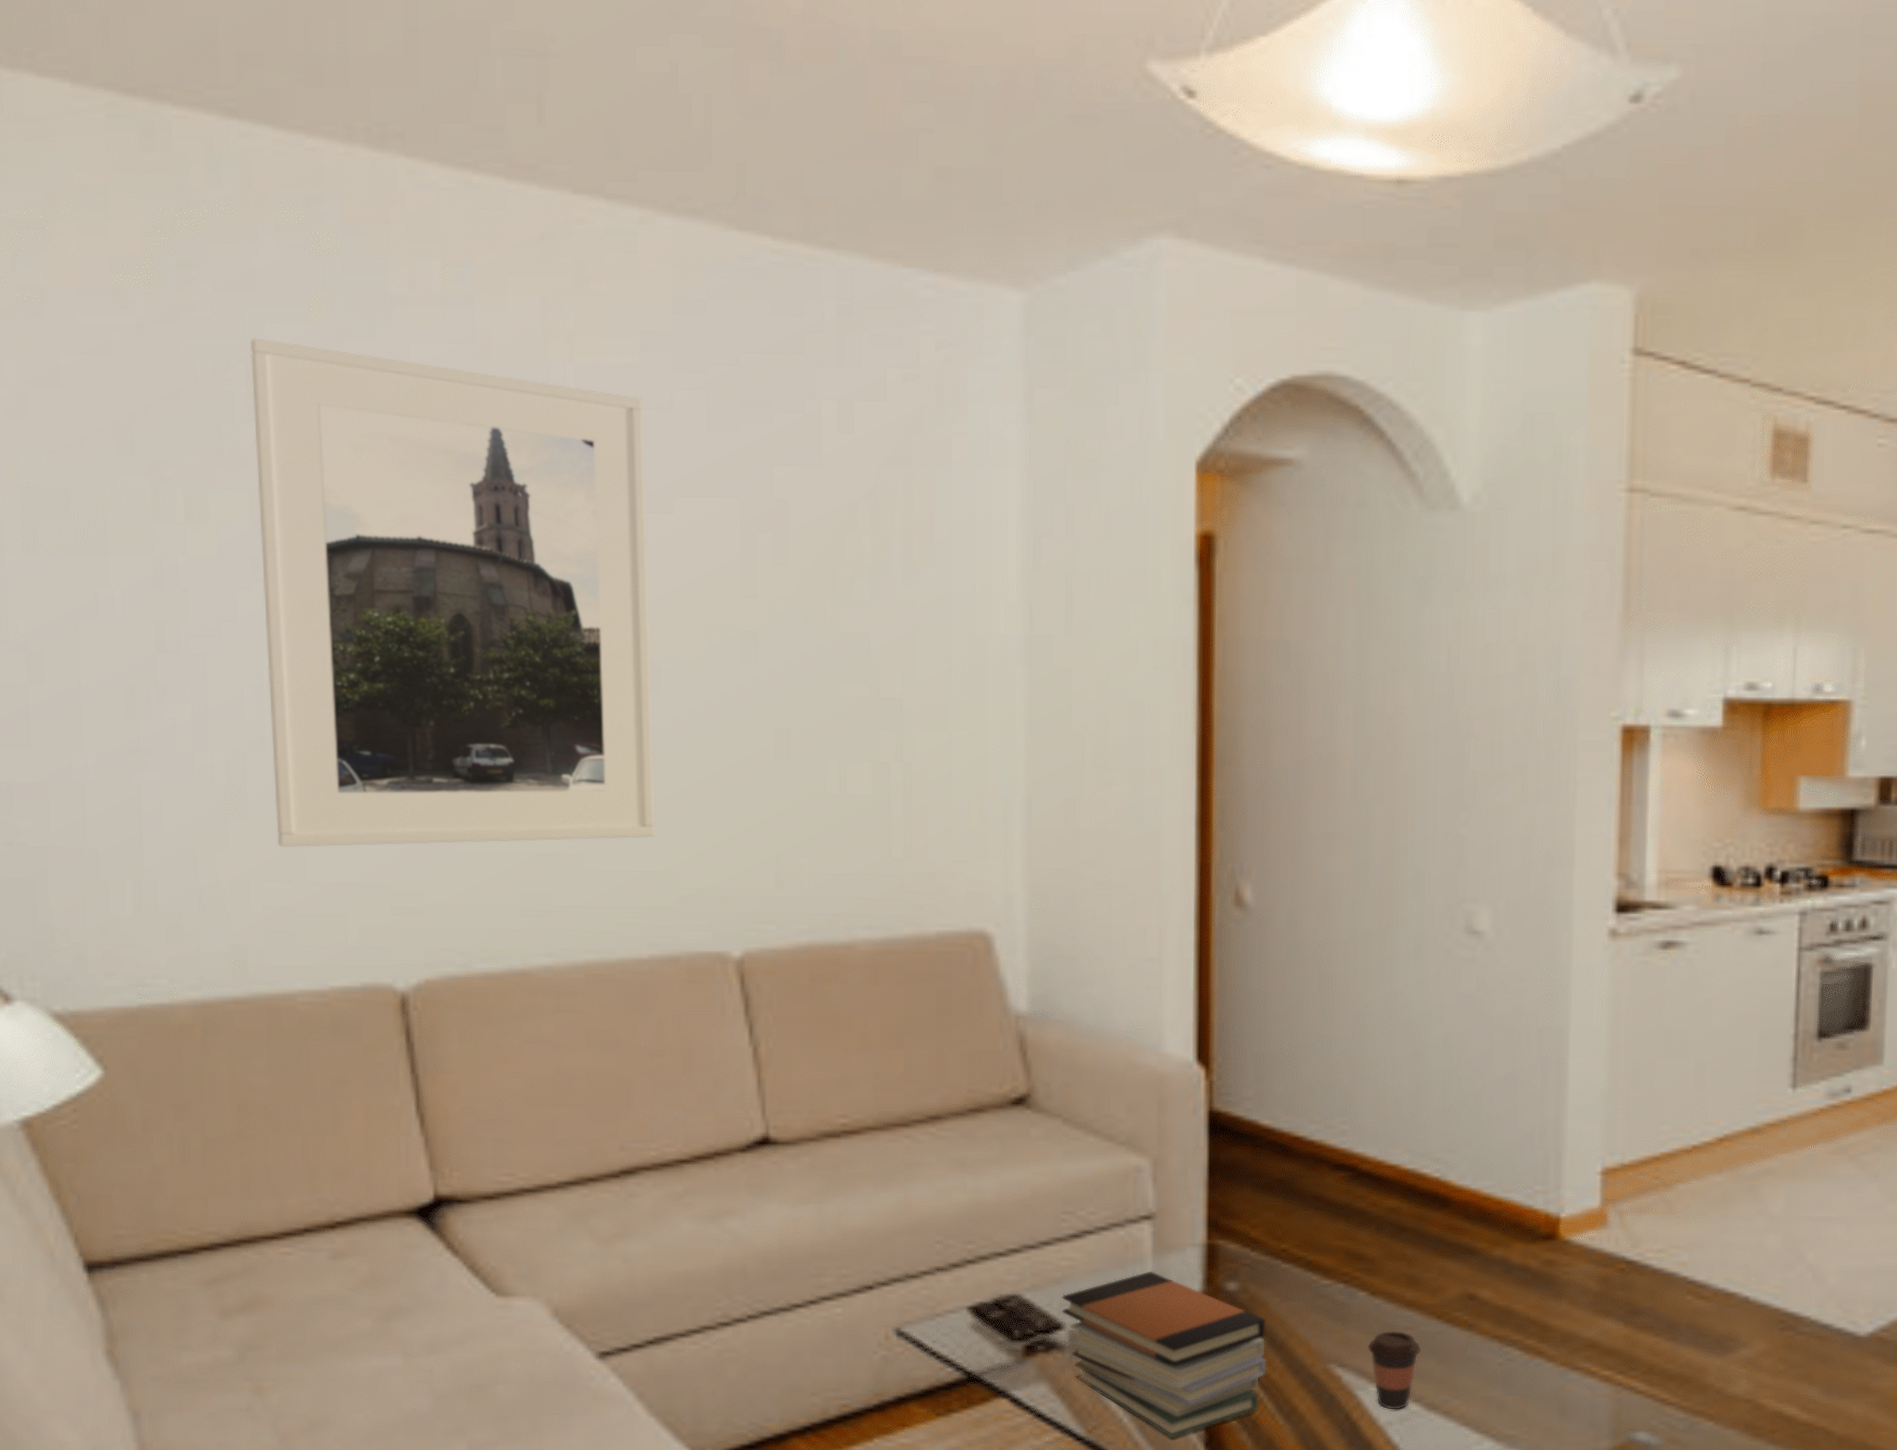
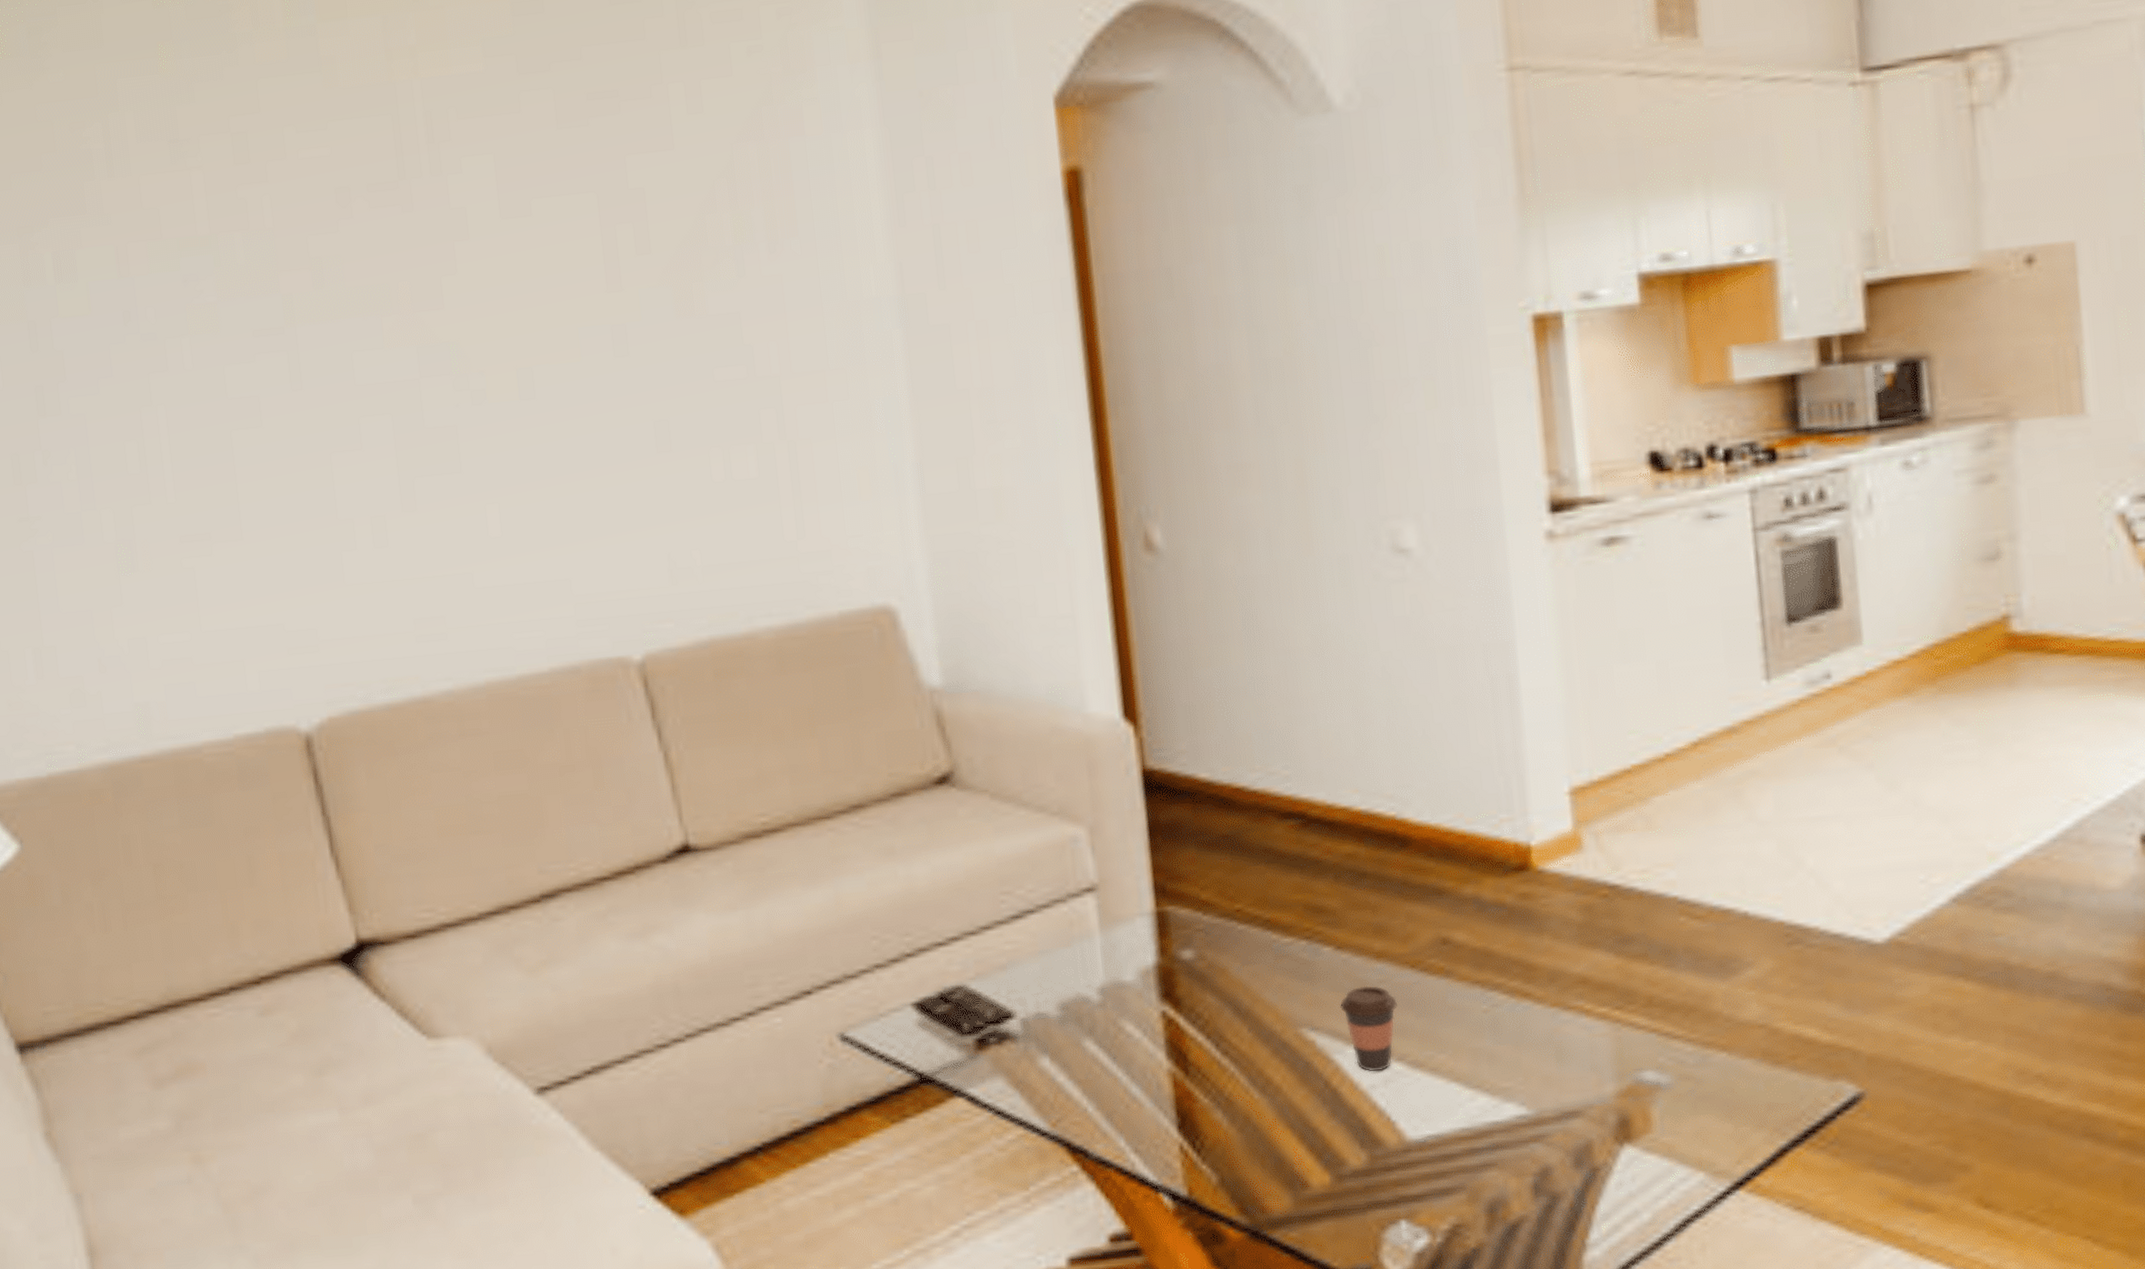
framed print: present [250,338,656,848] -> none [104,93,545,599]
book stack: present [1061,1271,1267,1439] -> none [1009,946,1235,1125]

